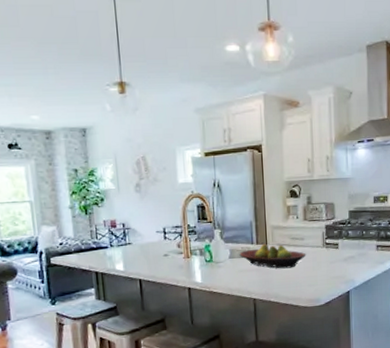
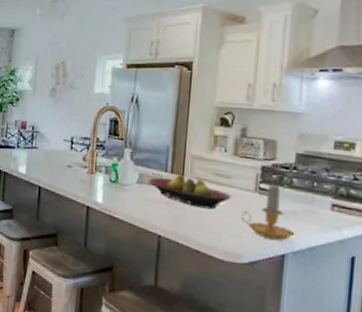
candle: none [315,237,354,282] -> present [241,183,295,240]

